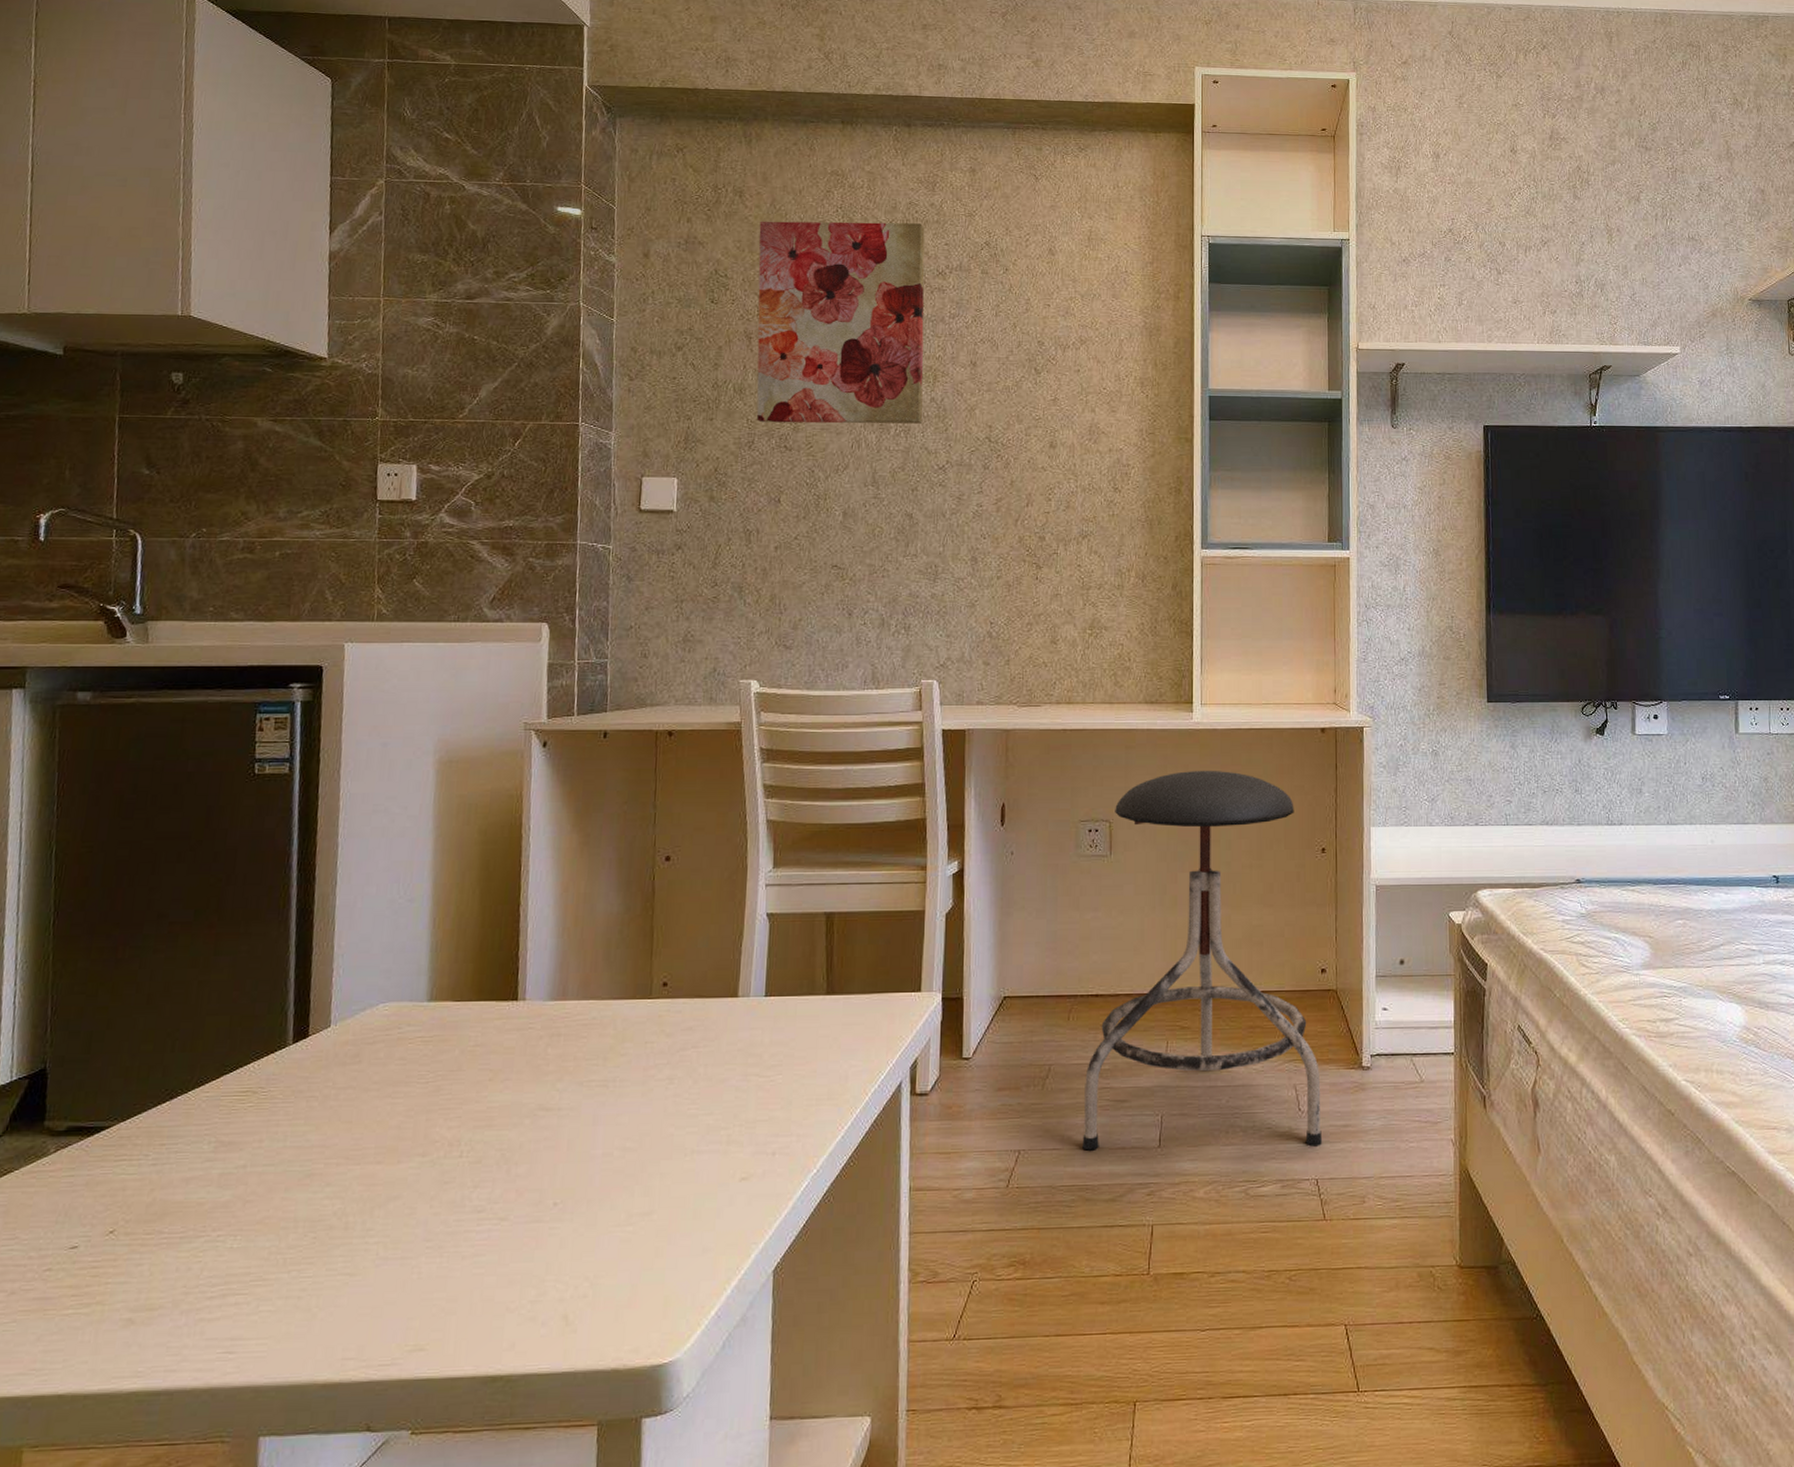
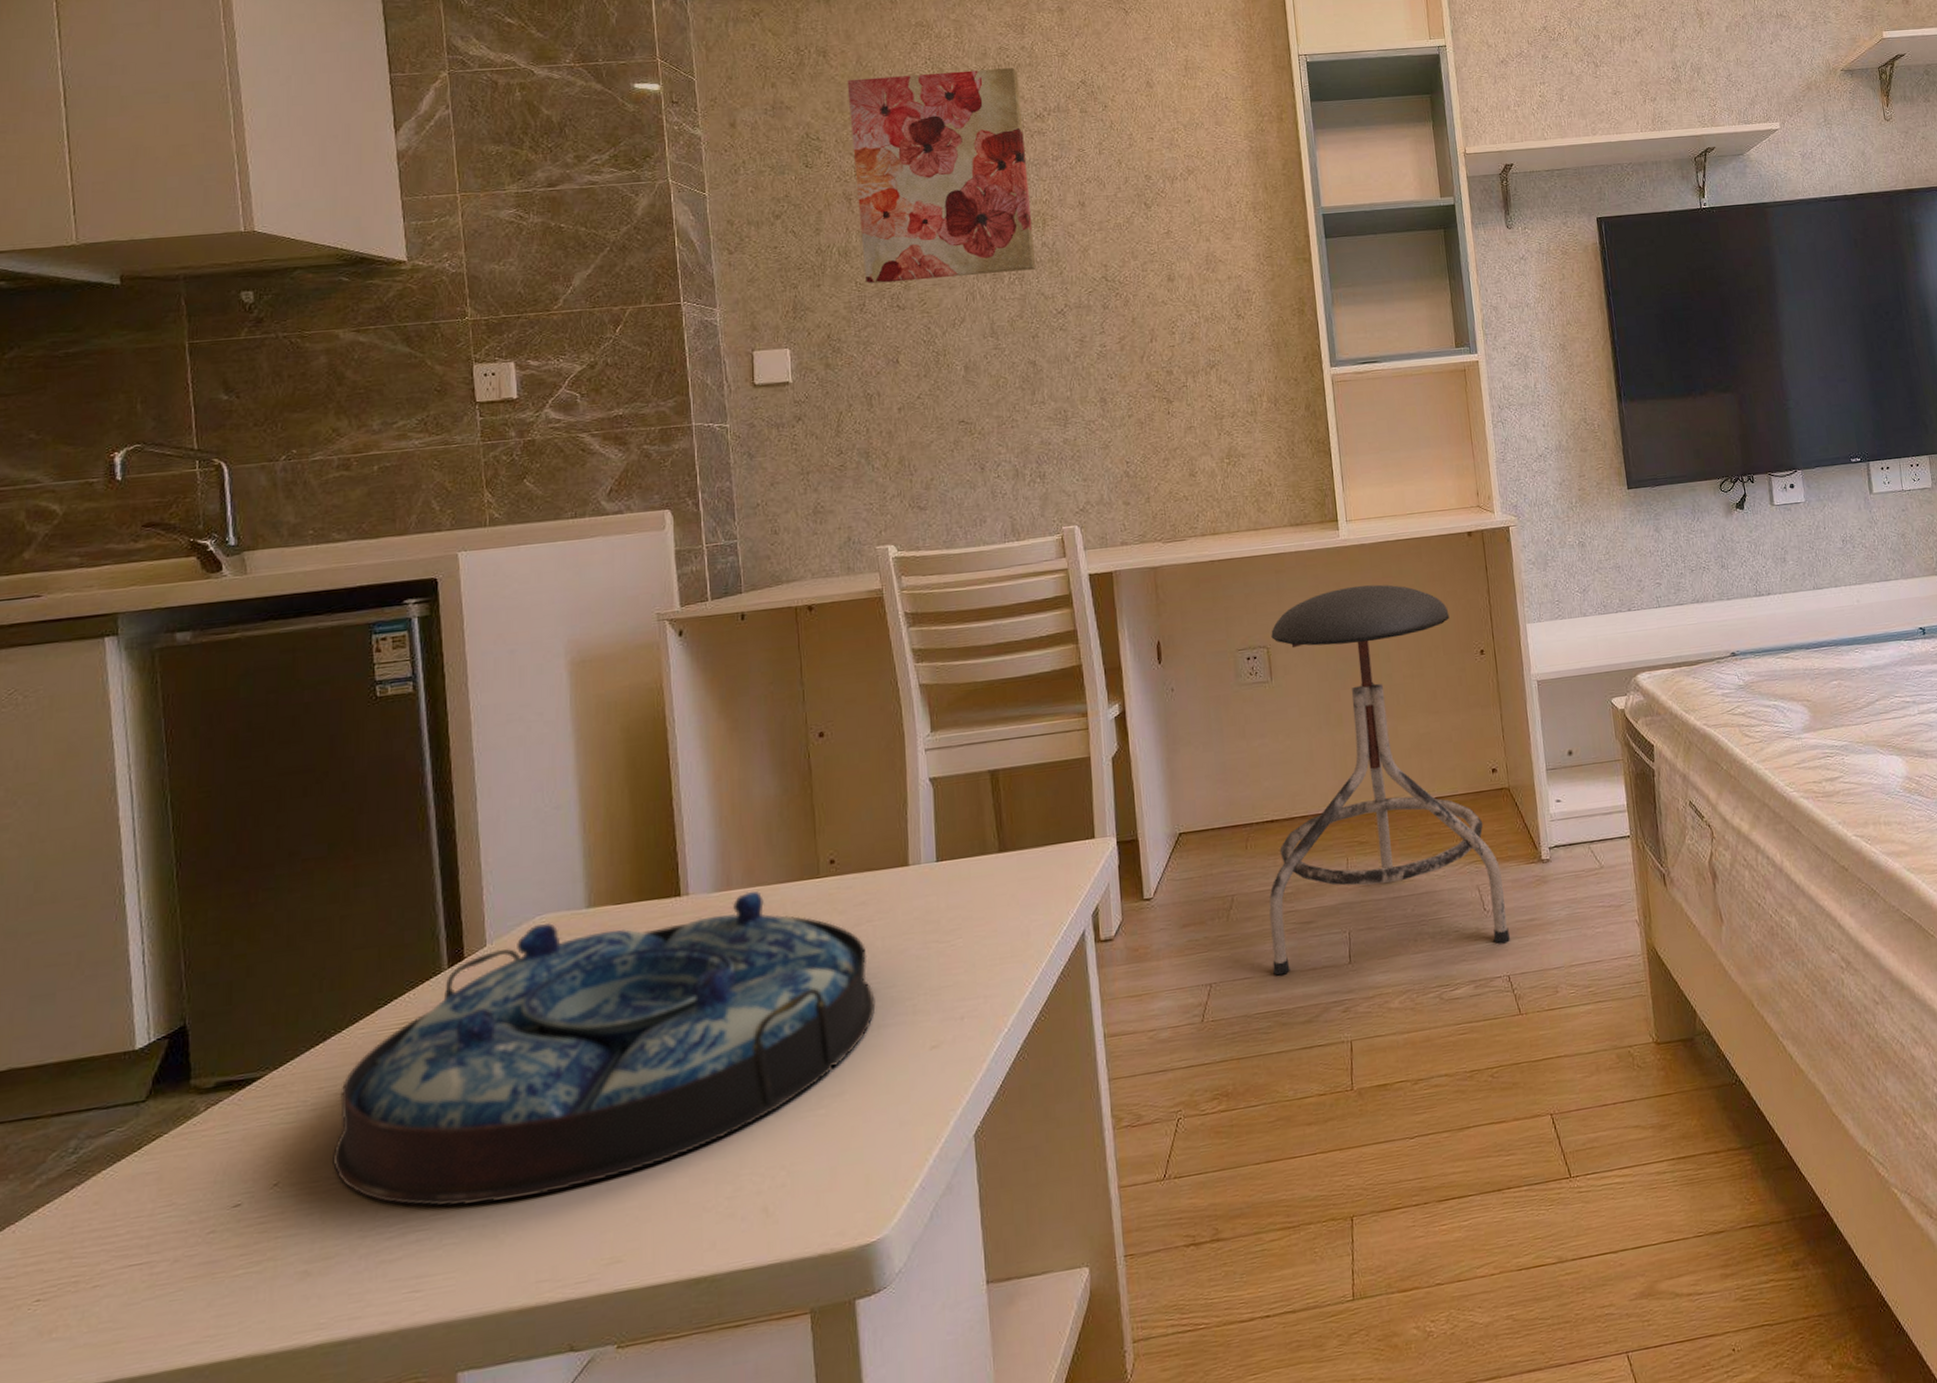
serving tray: none [166,1004,693,1277] -> present [333,891,876,1207]

